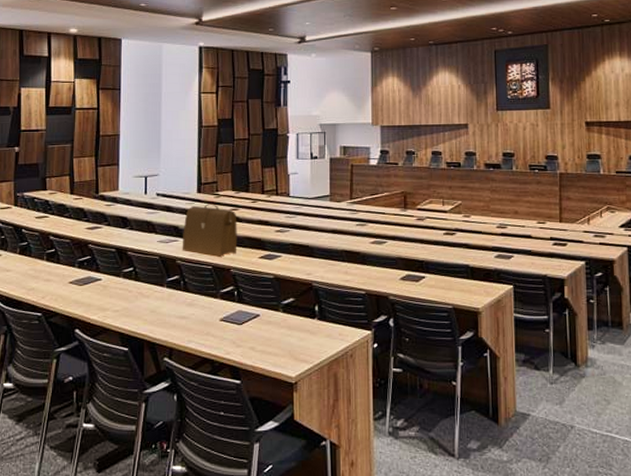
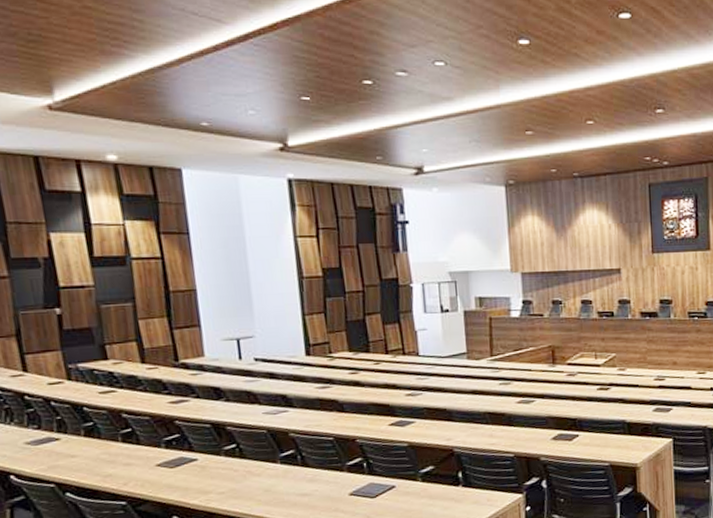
briefcase: present [182,204,237,257] -> none [293,367,362,427]

